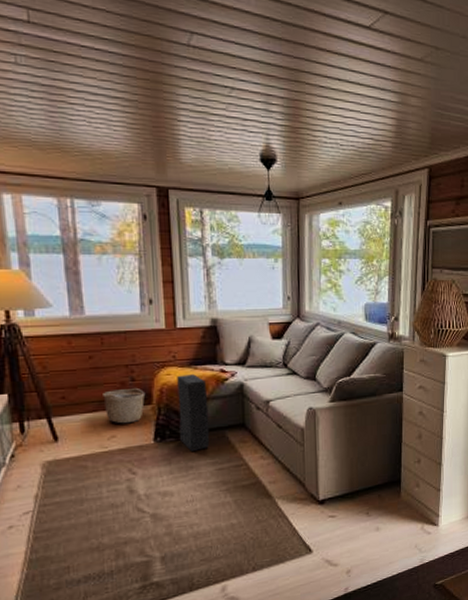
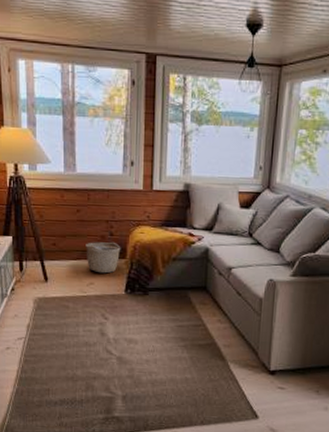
speaker: present [177,374,210,451] -> none [147,234,175,306]

